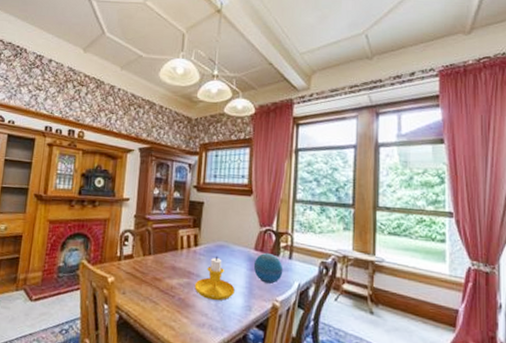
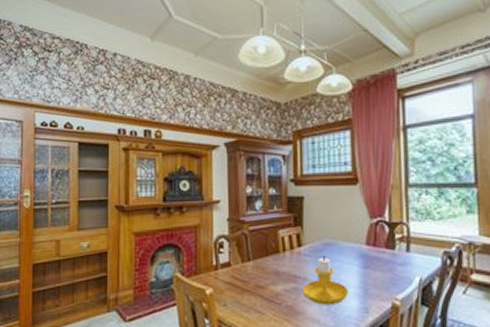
decorative orb: present [253,252,284,284] -> none [366,246,401,281]

